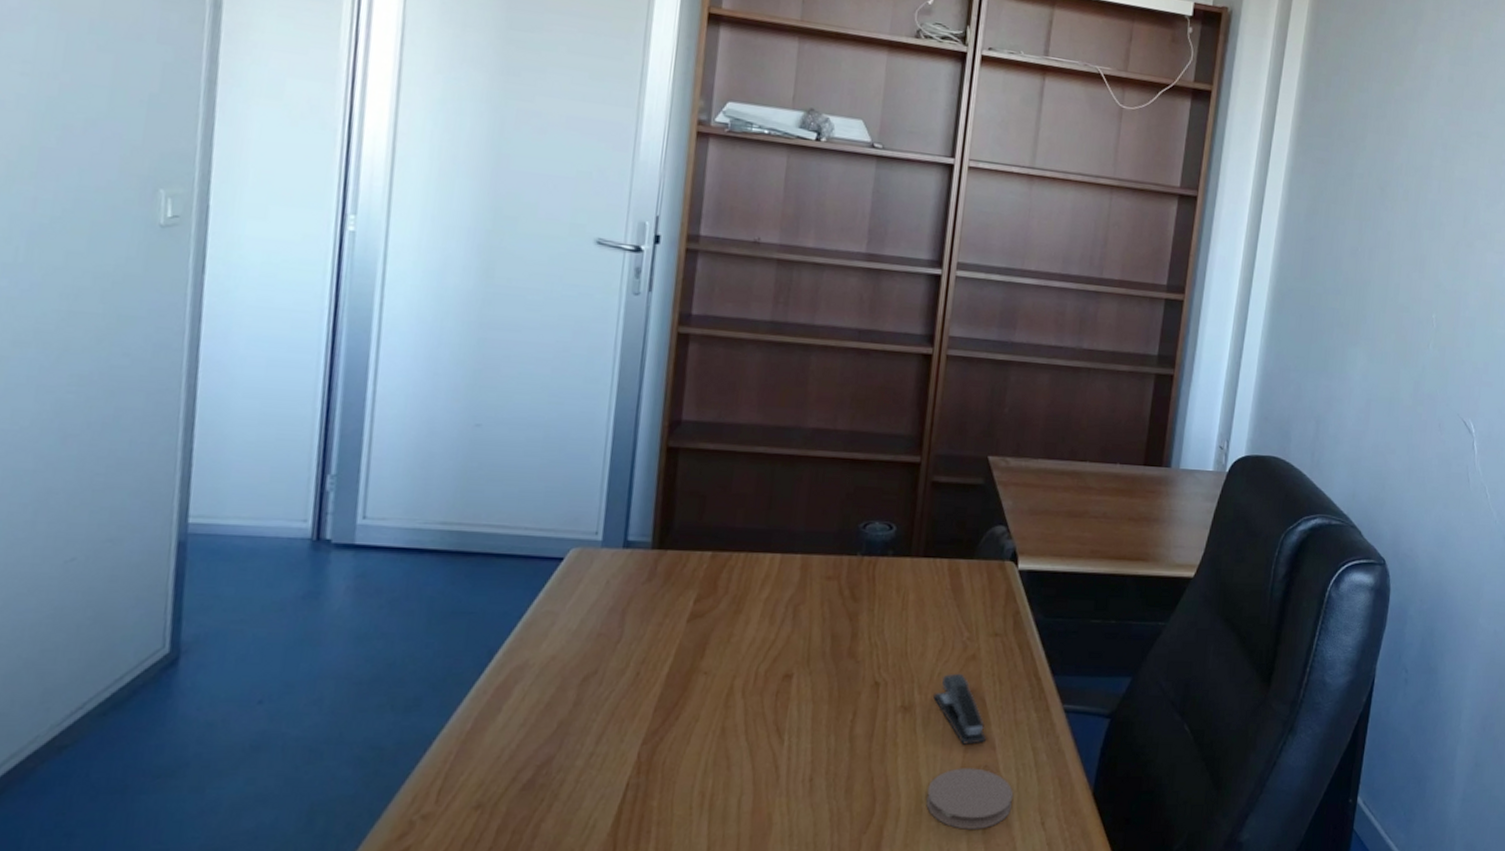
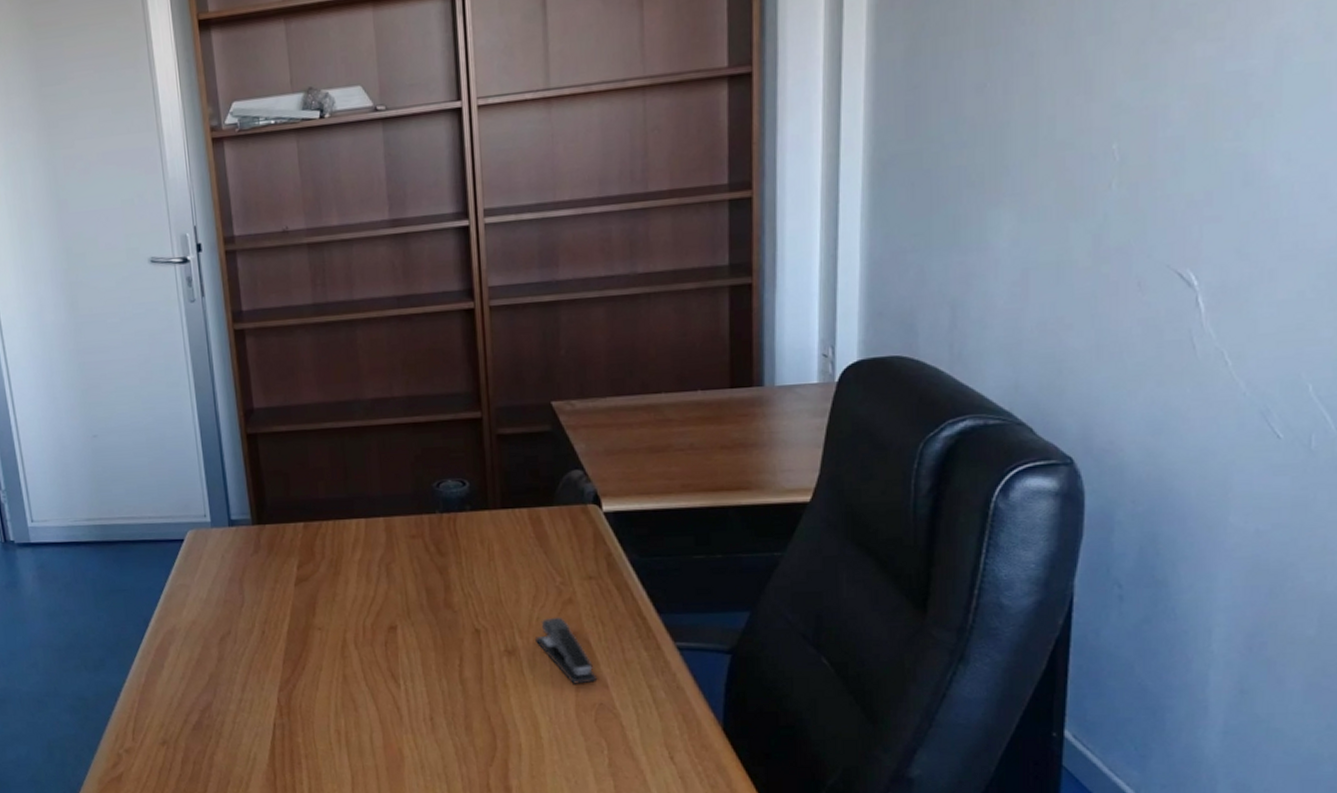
coaster: present [926,768,1014,830] -> none [545,706,636,763]

